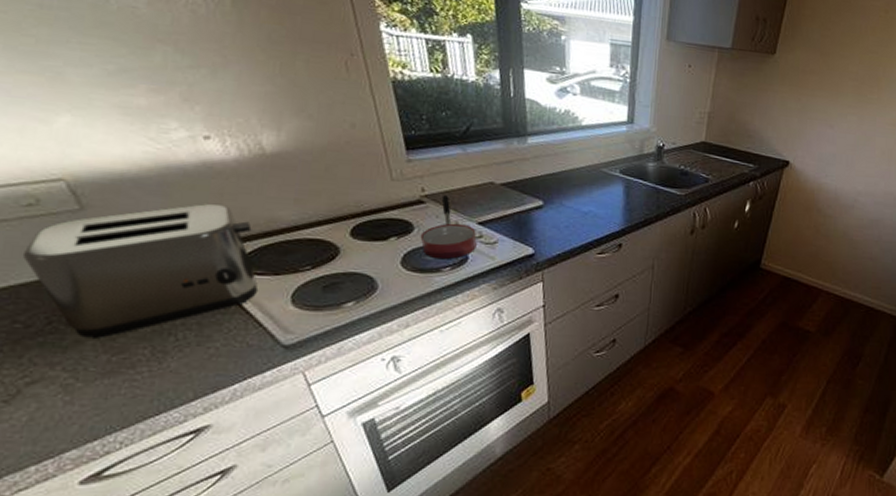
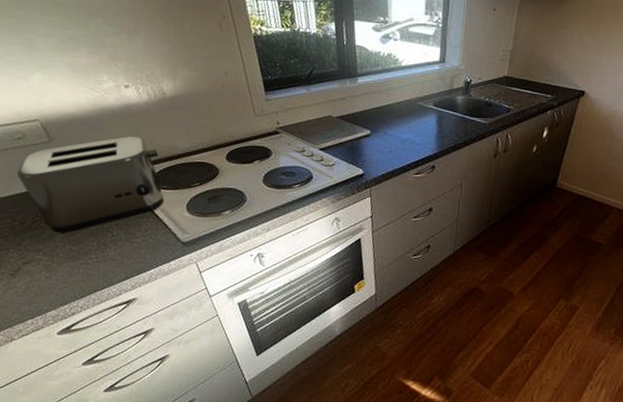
frying pan: present [420,195,477,260] -> none [276,127,319,179]

